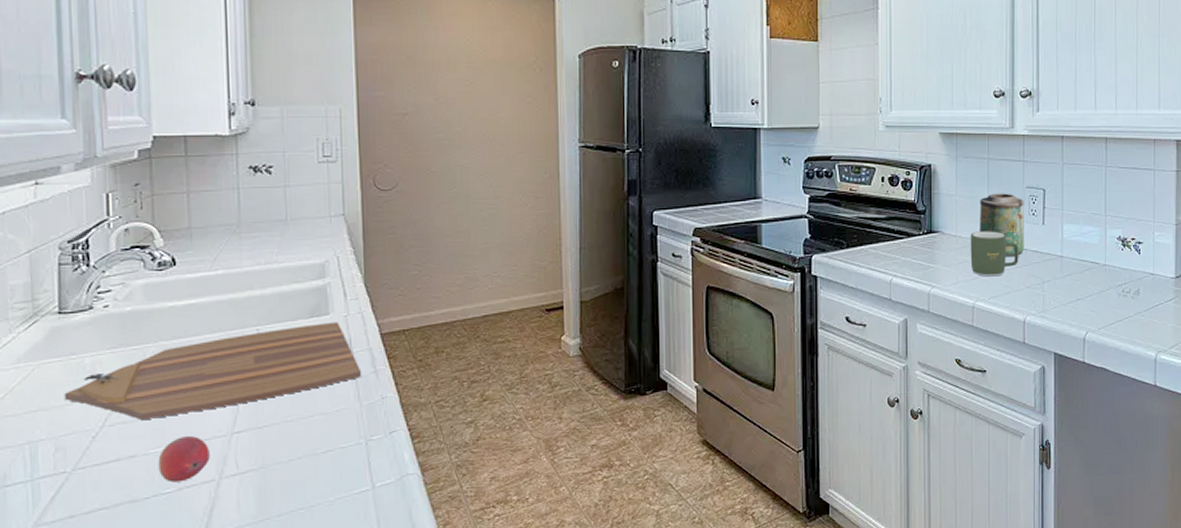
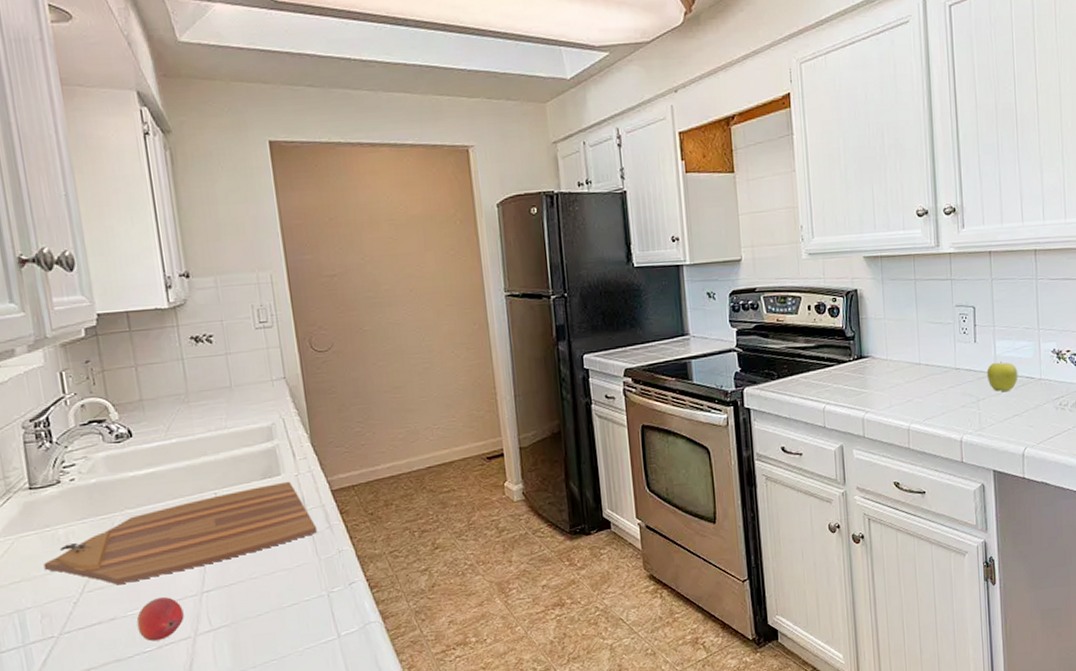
mug: present [970,231,1019,277] -> none [901,352,952,399]
canister: present [980,193,1024,256] -> none [909,313,957,377]
fruit: none [1053,245,1083,276] -> present [986,362,1018,392]

